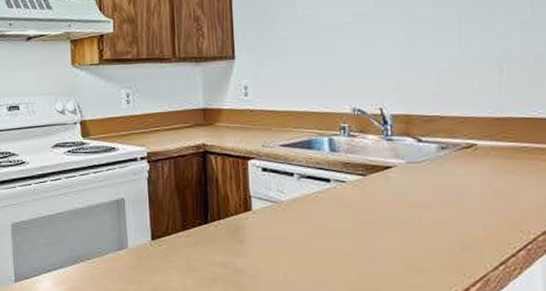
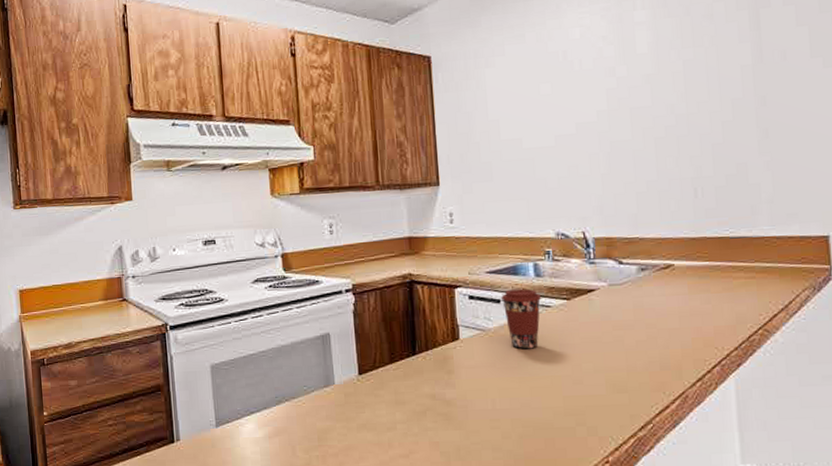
coffee cup: none [294,163,337,223] -> present [500,288,542,349]

